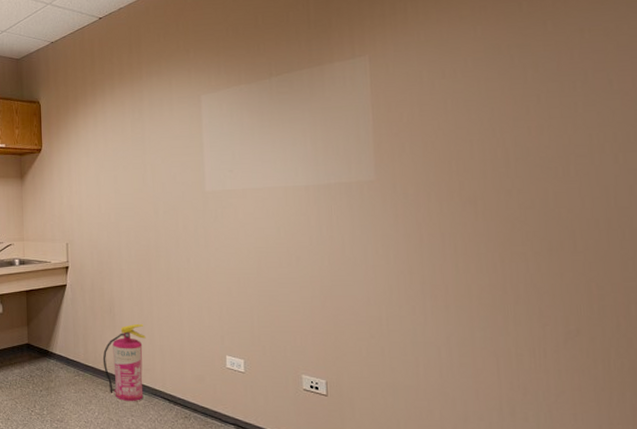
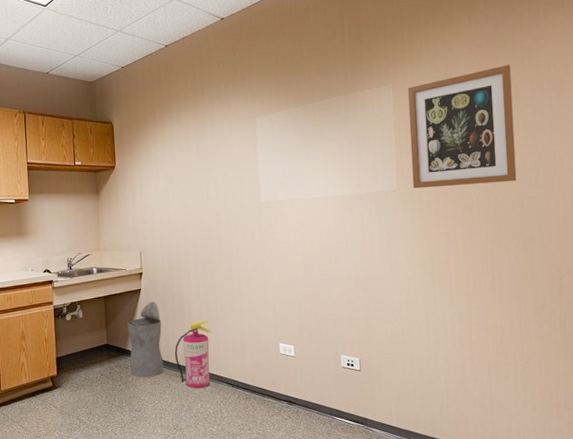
trash can: none [51,300,90,384] -> present [127,302,164,378]
wall art: none [388,29,537,179] -> present [407,64,517,189]

